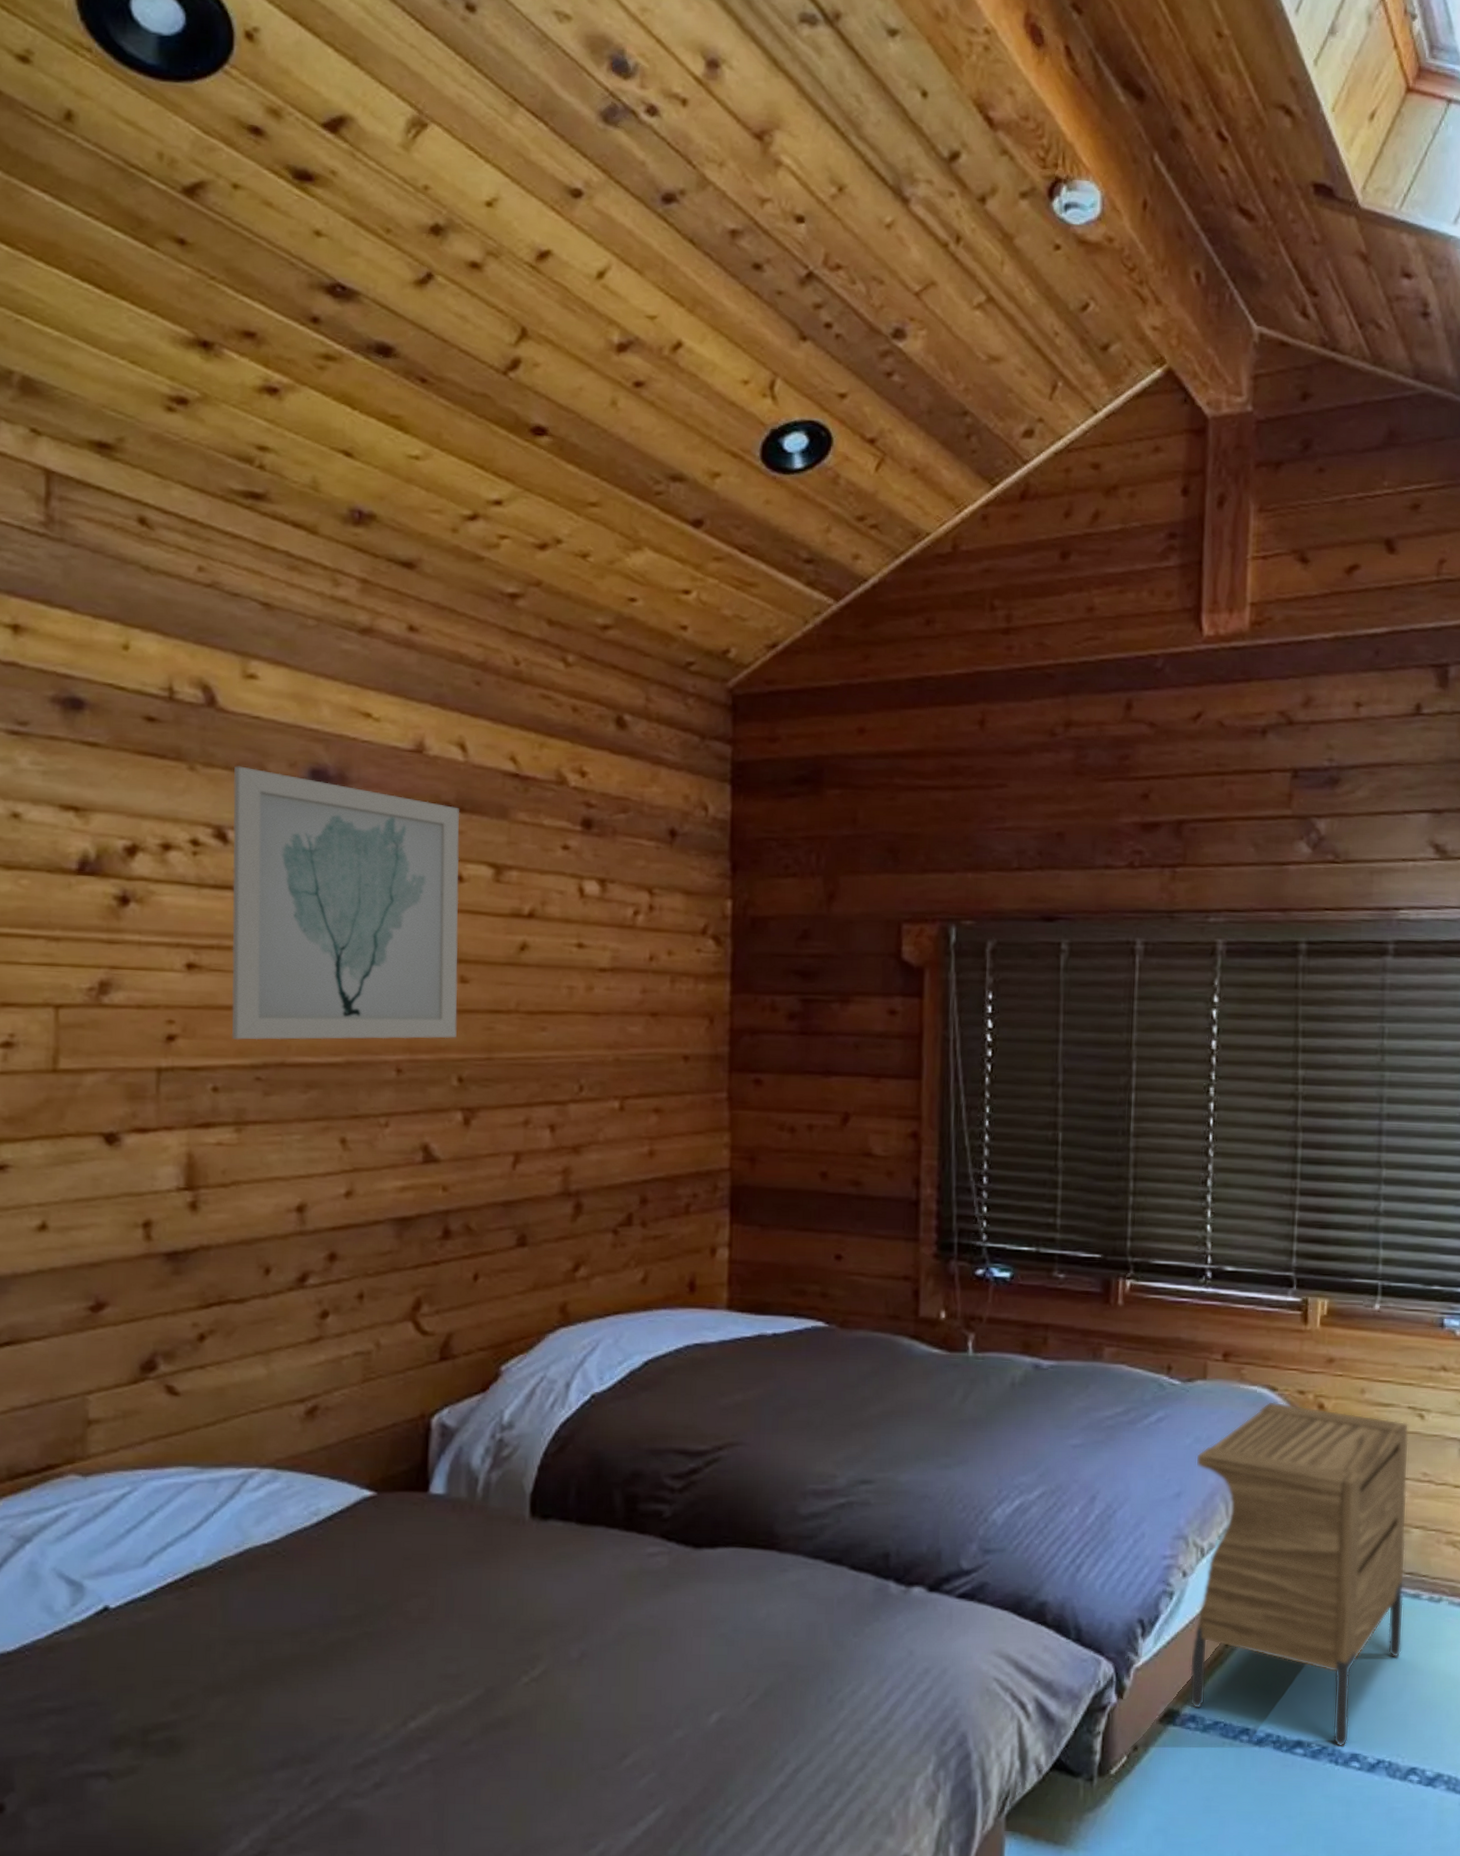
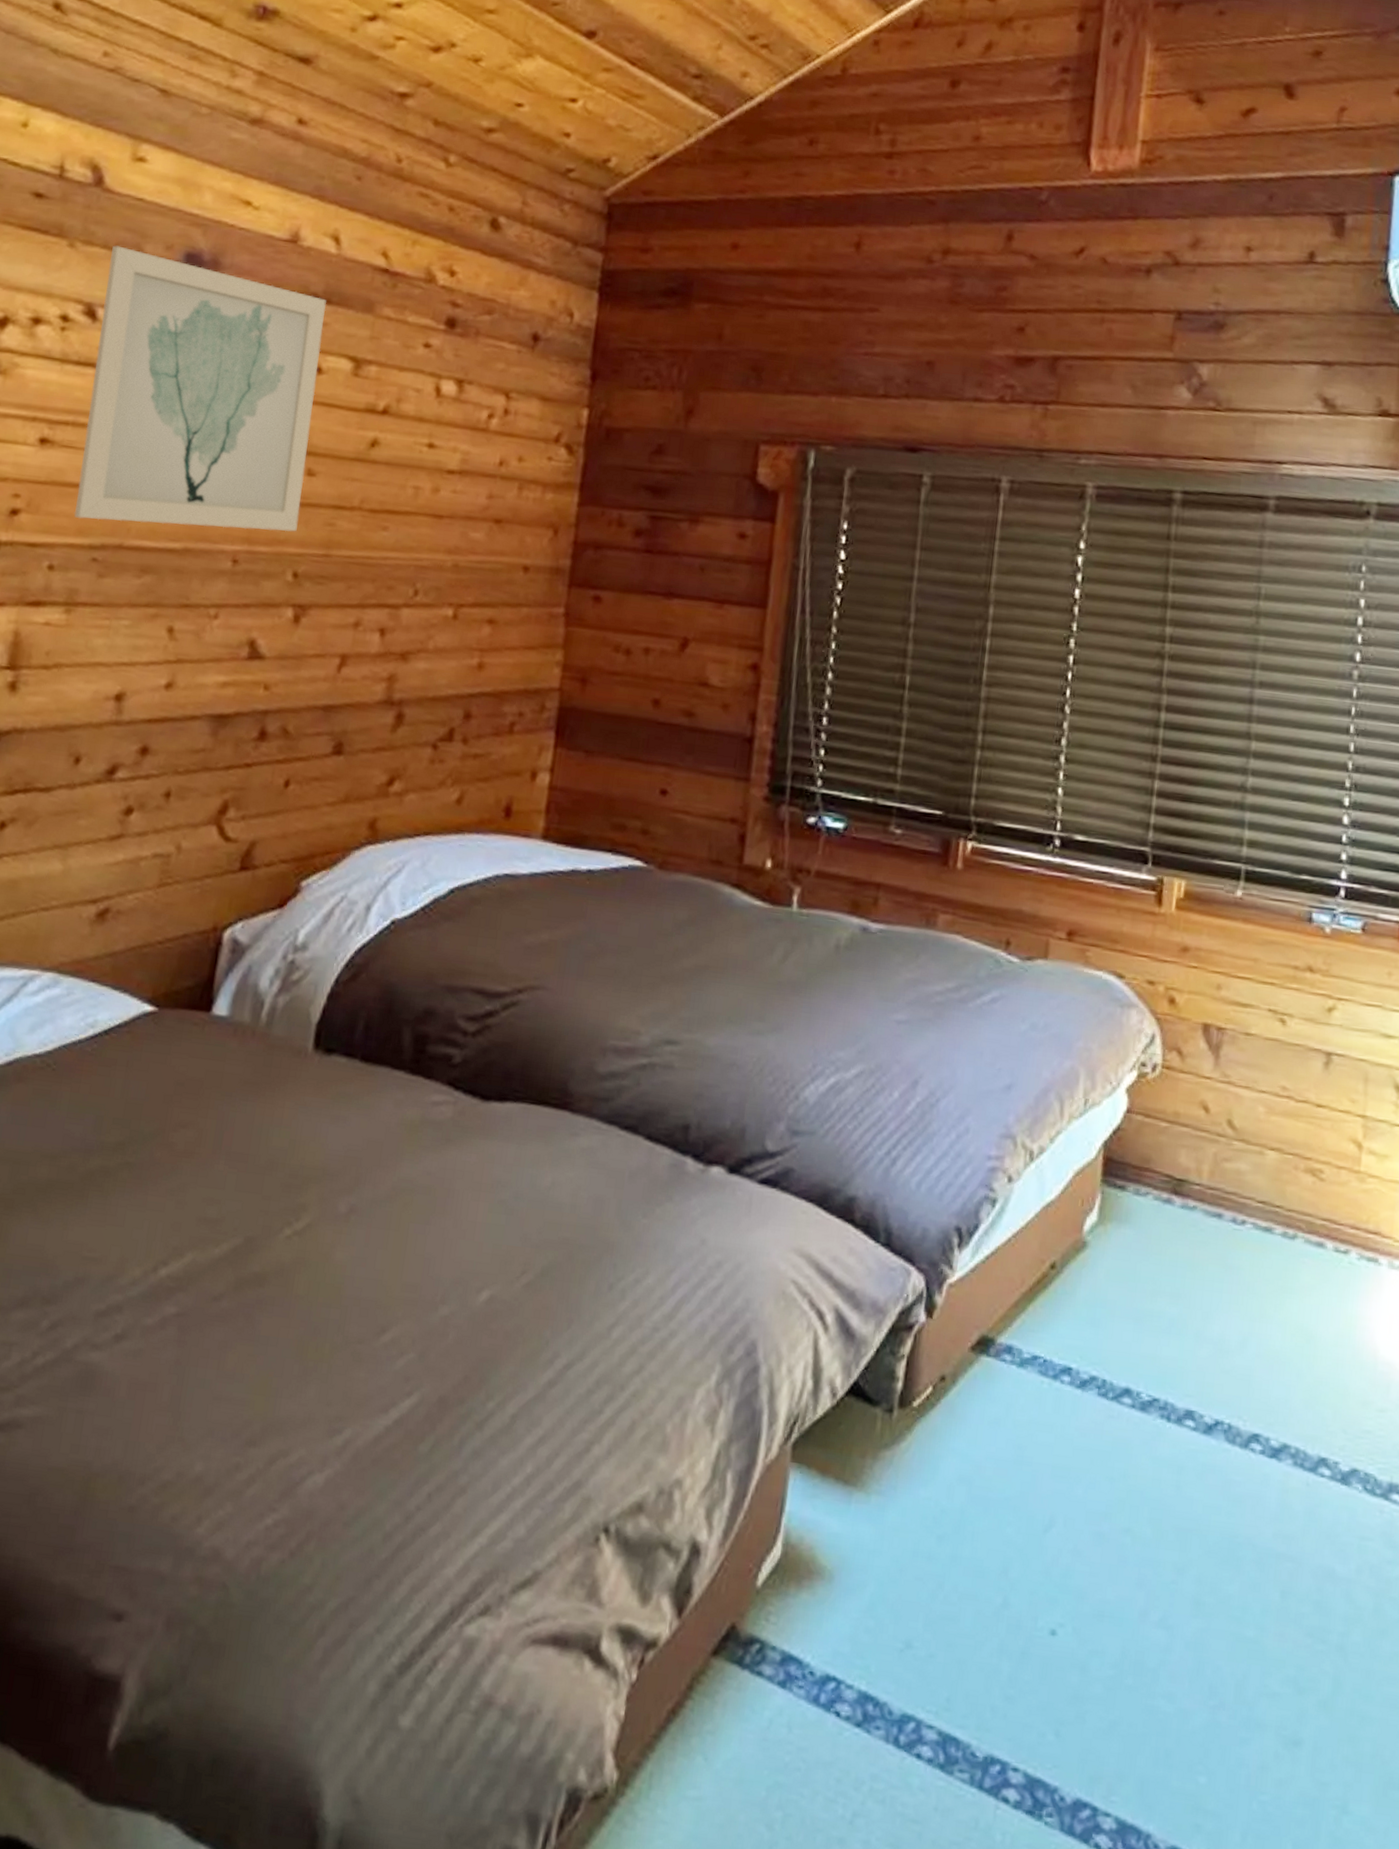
nightstand: present [1189,1402,1409,1747] -> none [1006,990,1269,1401]

